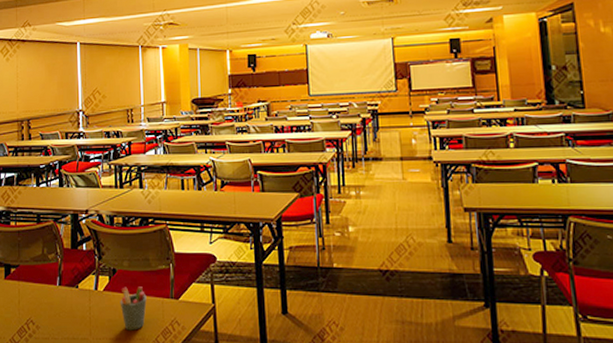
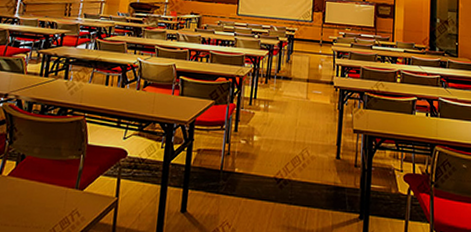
pen holder: present [120,287,147,331] -> none [22,173,52,218]

